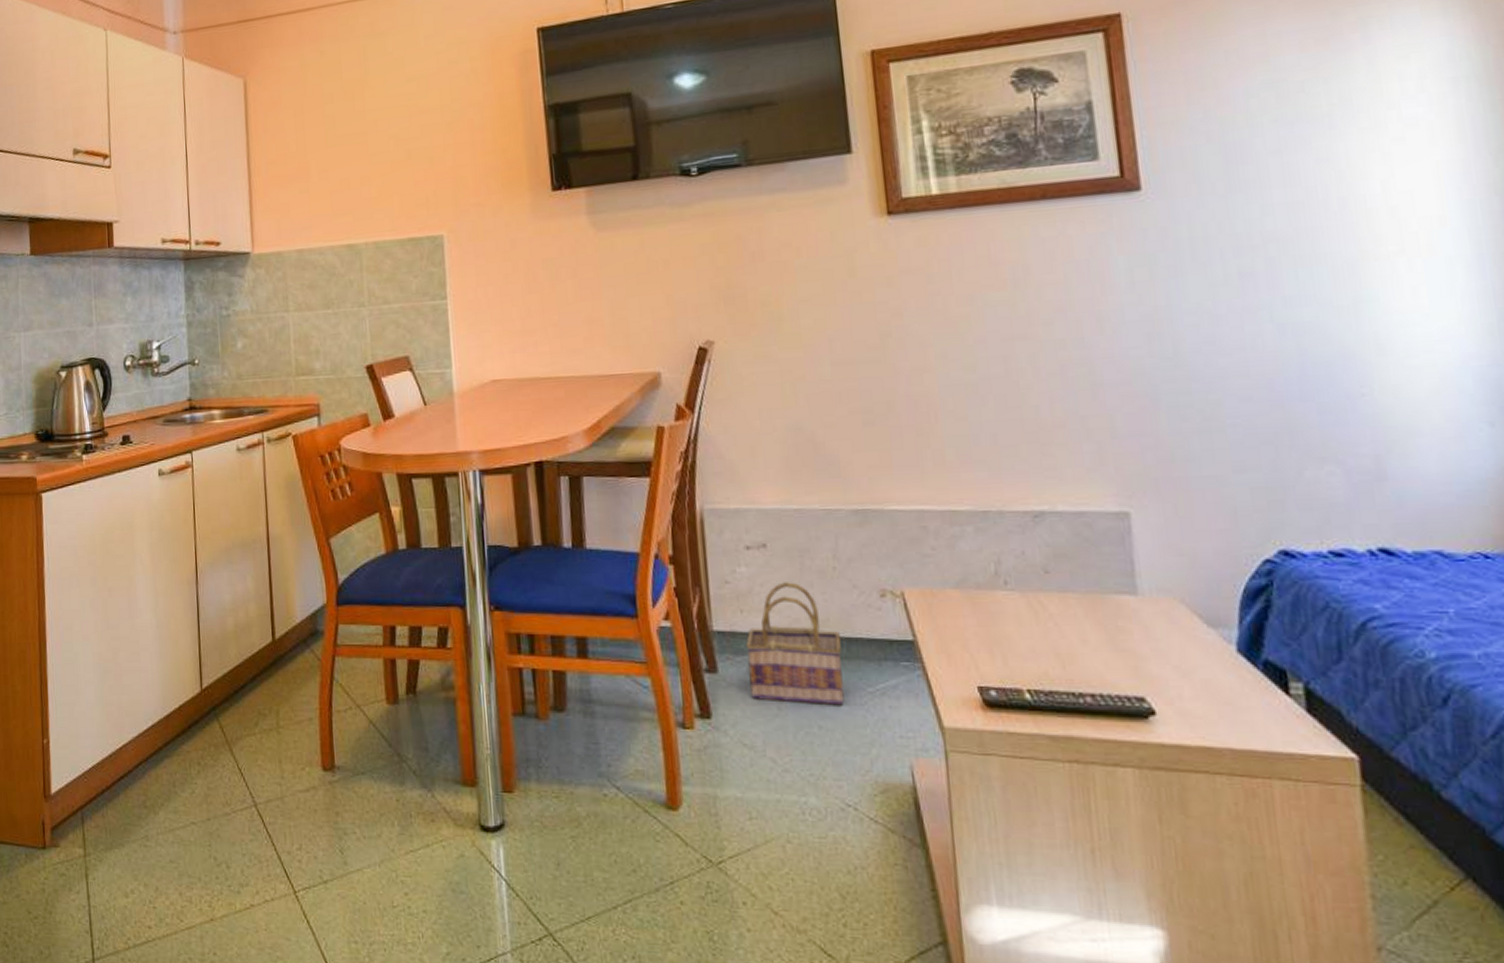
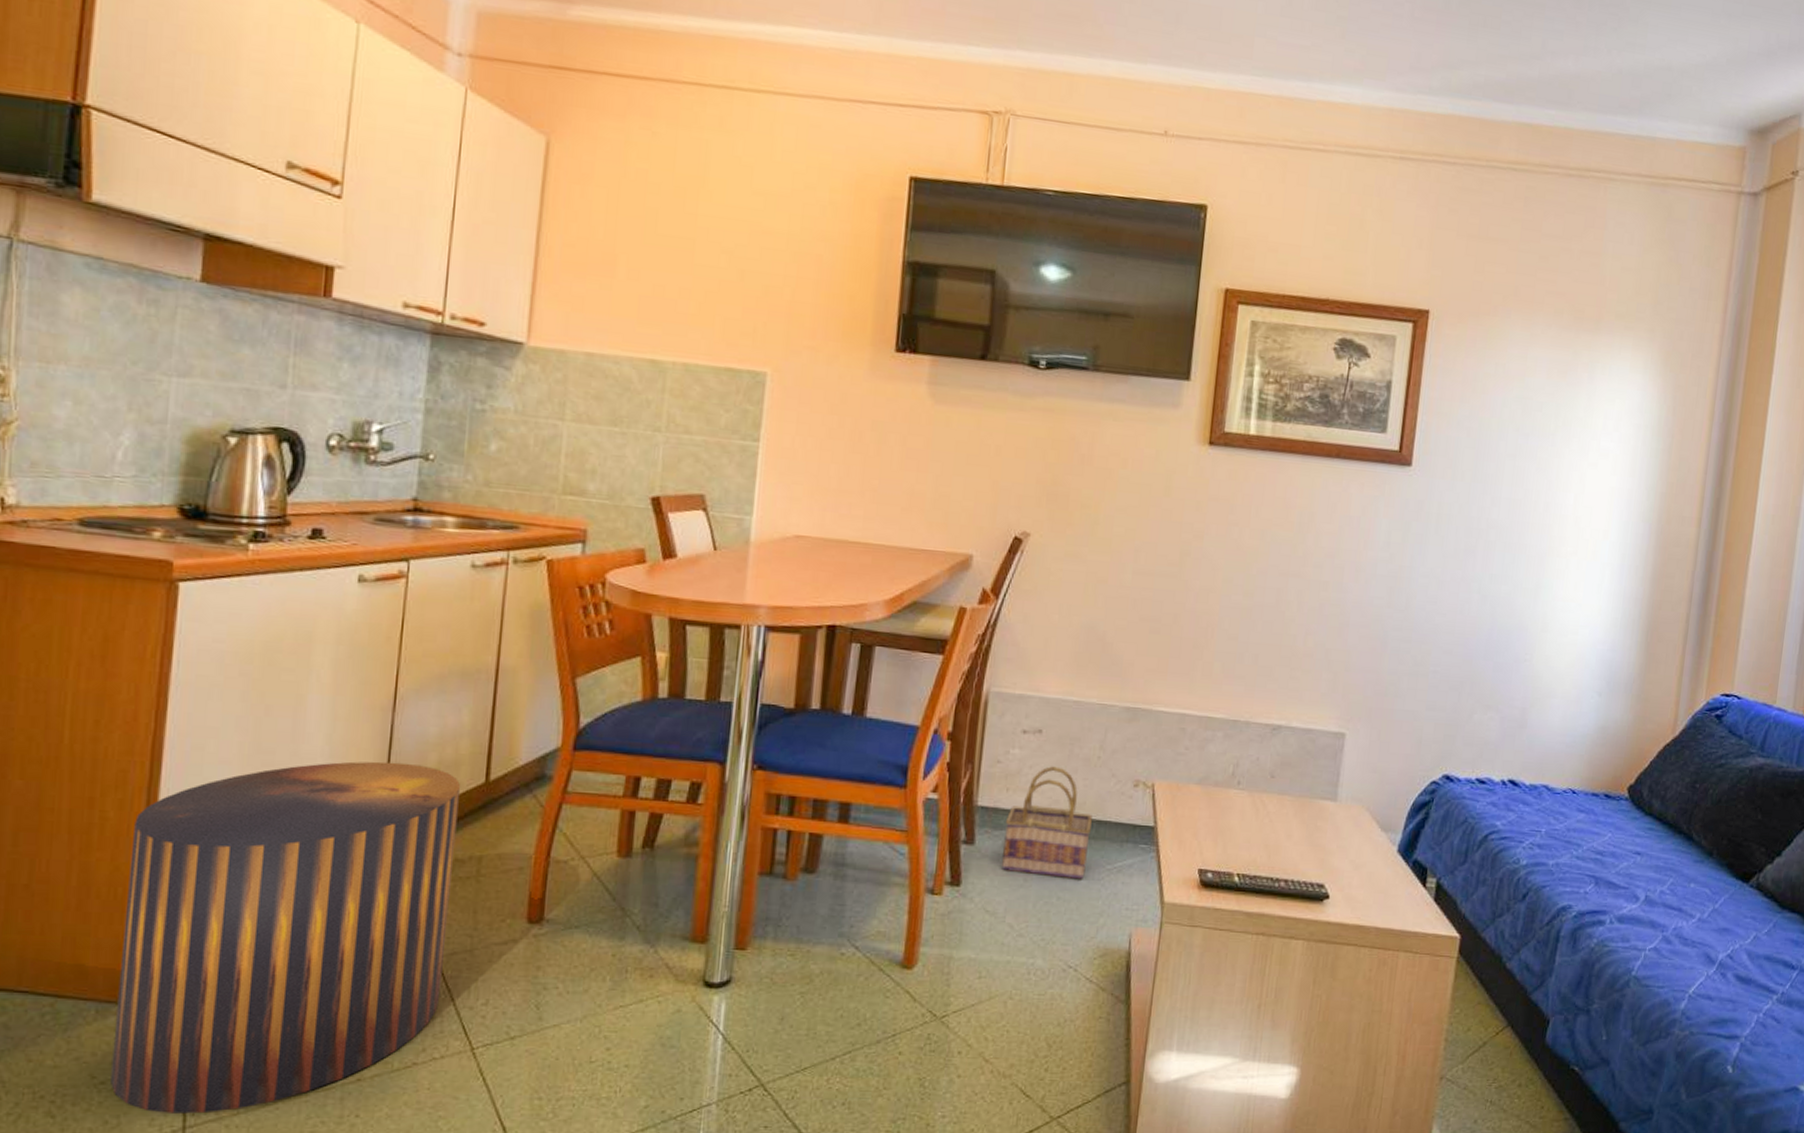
stool: none [34,628,264,948] -> present [110,761,461,1114]

